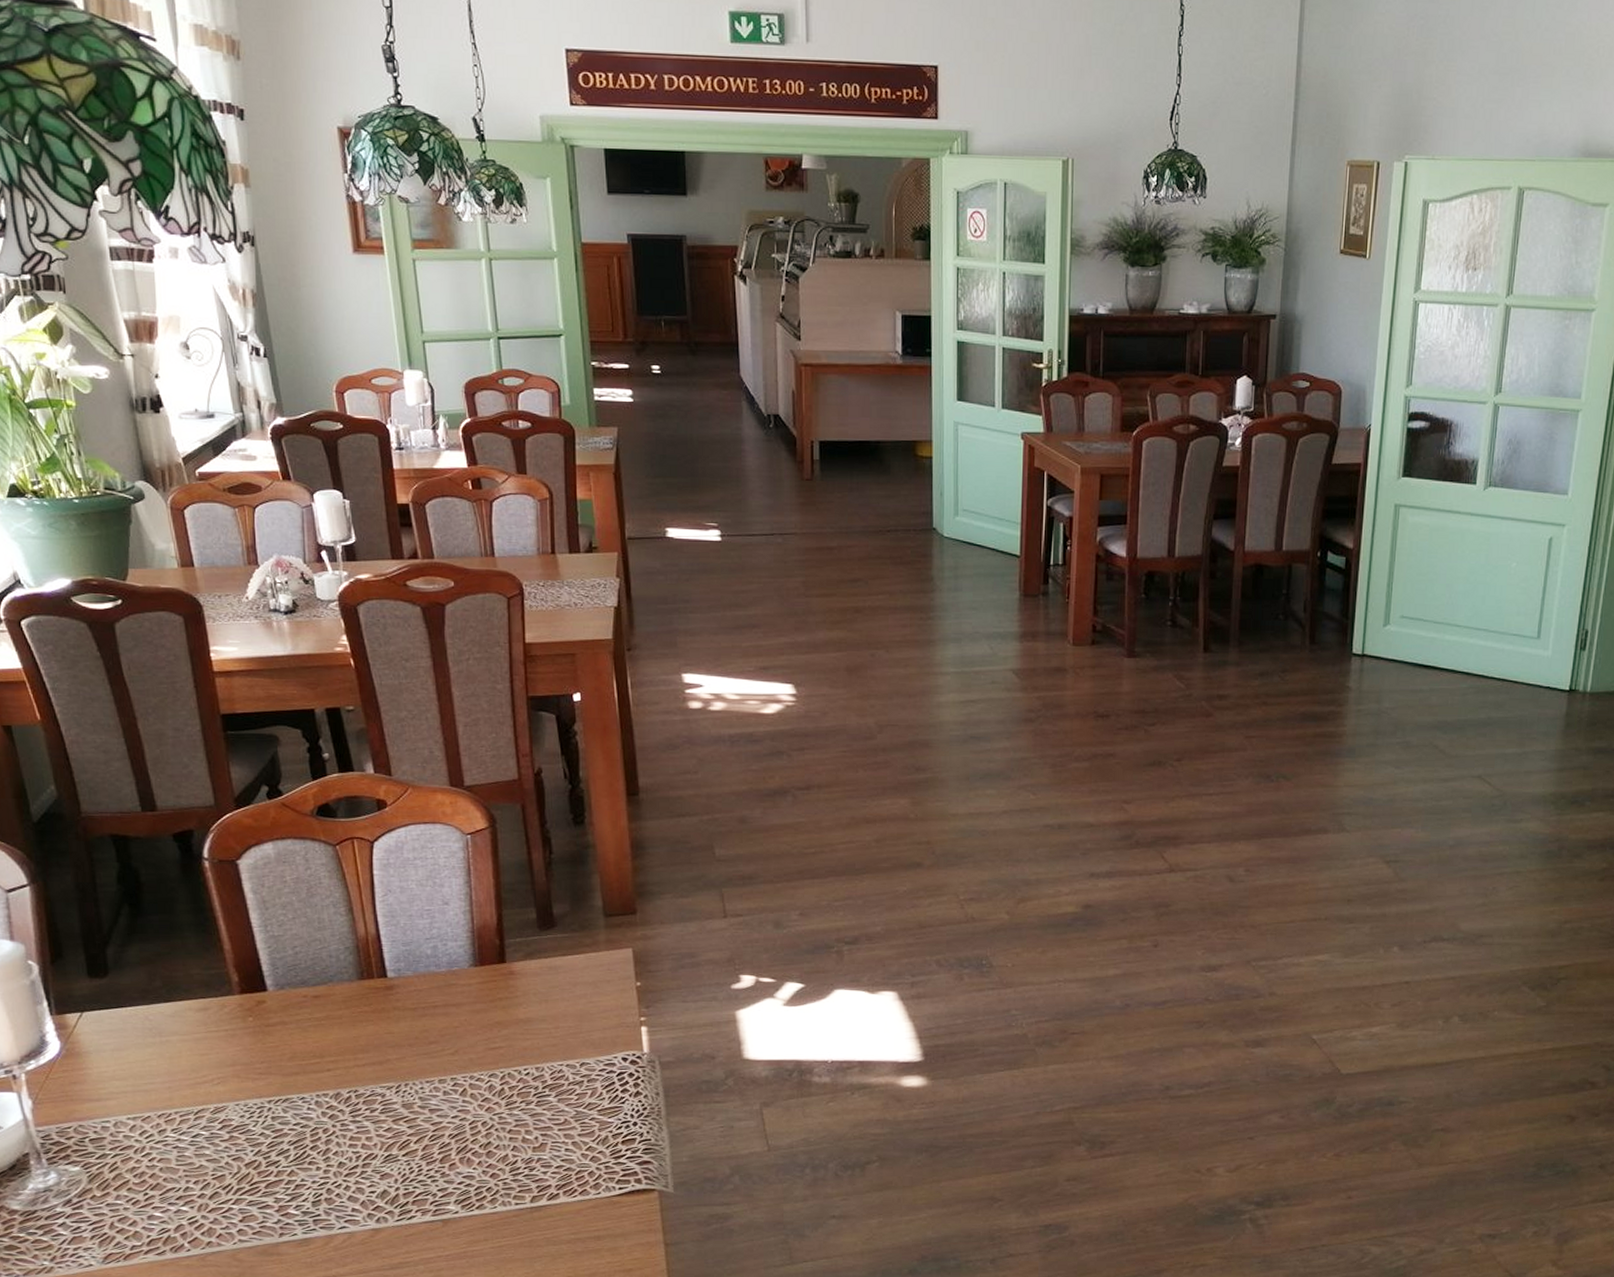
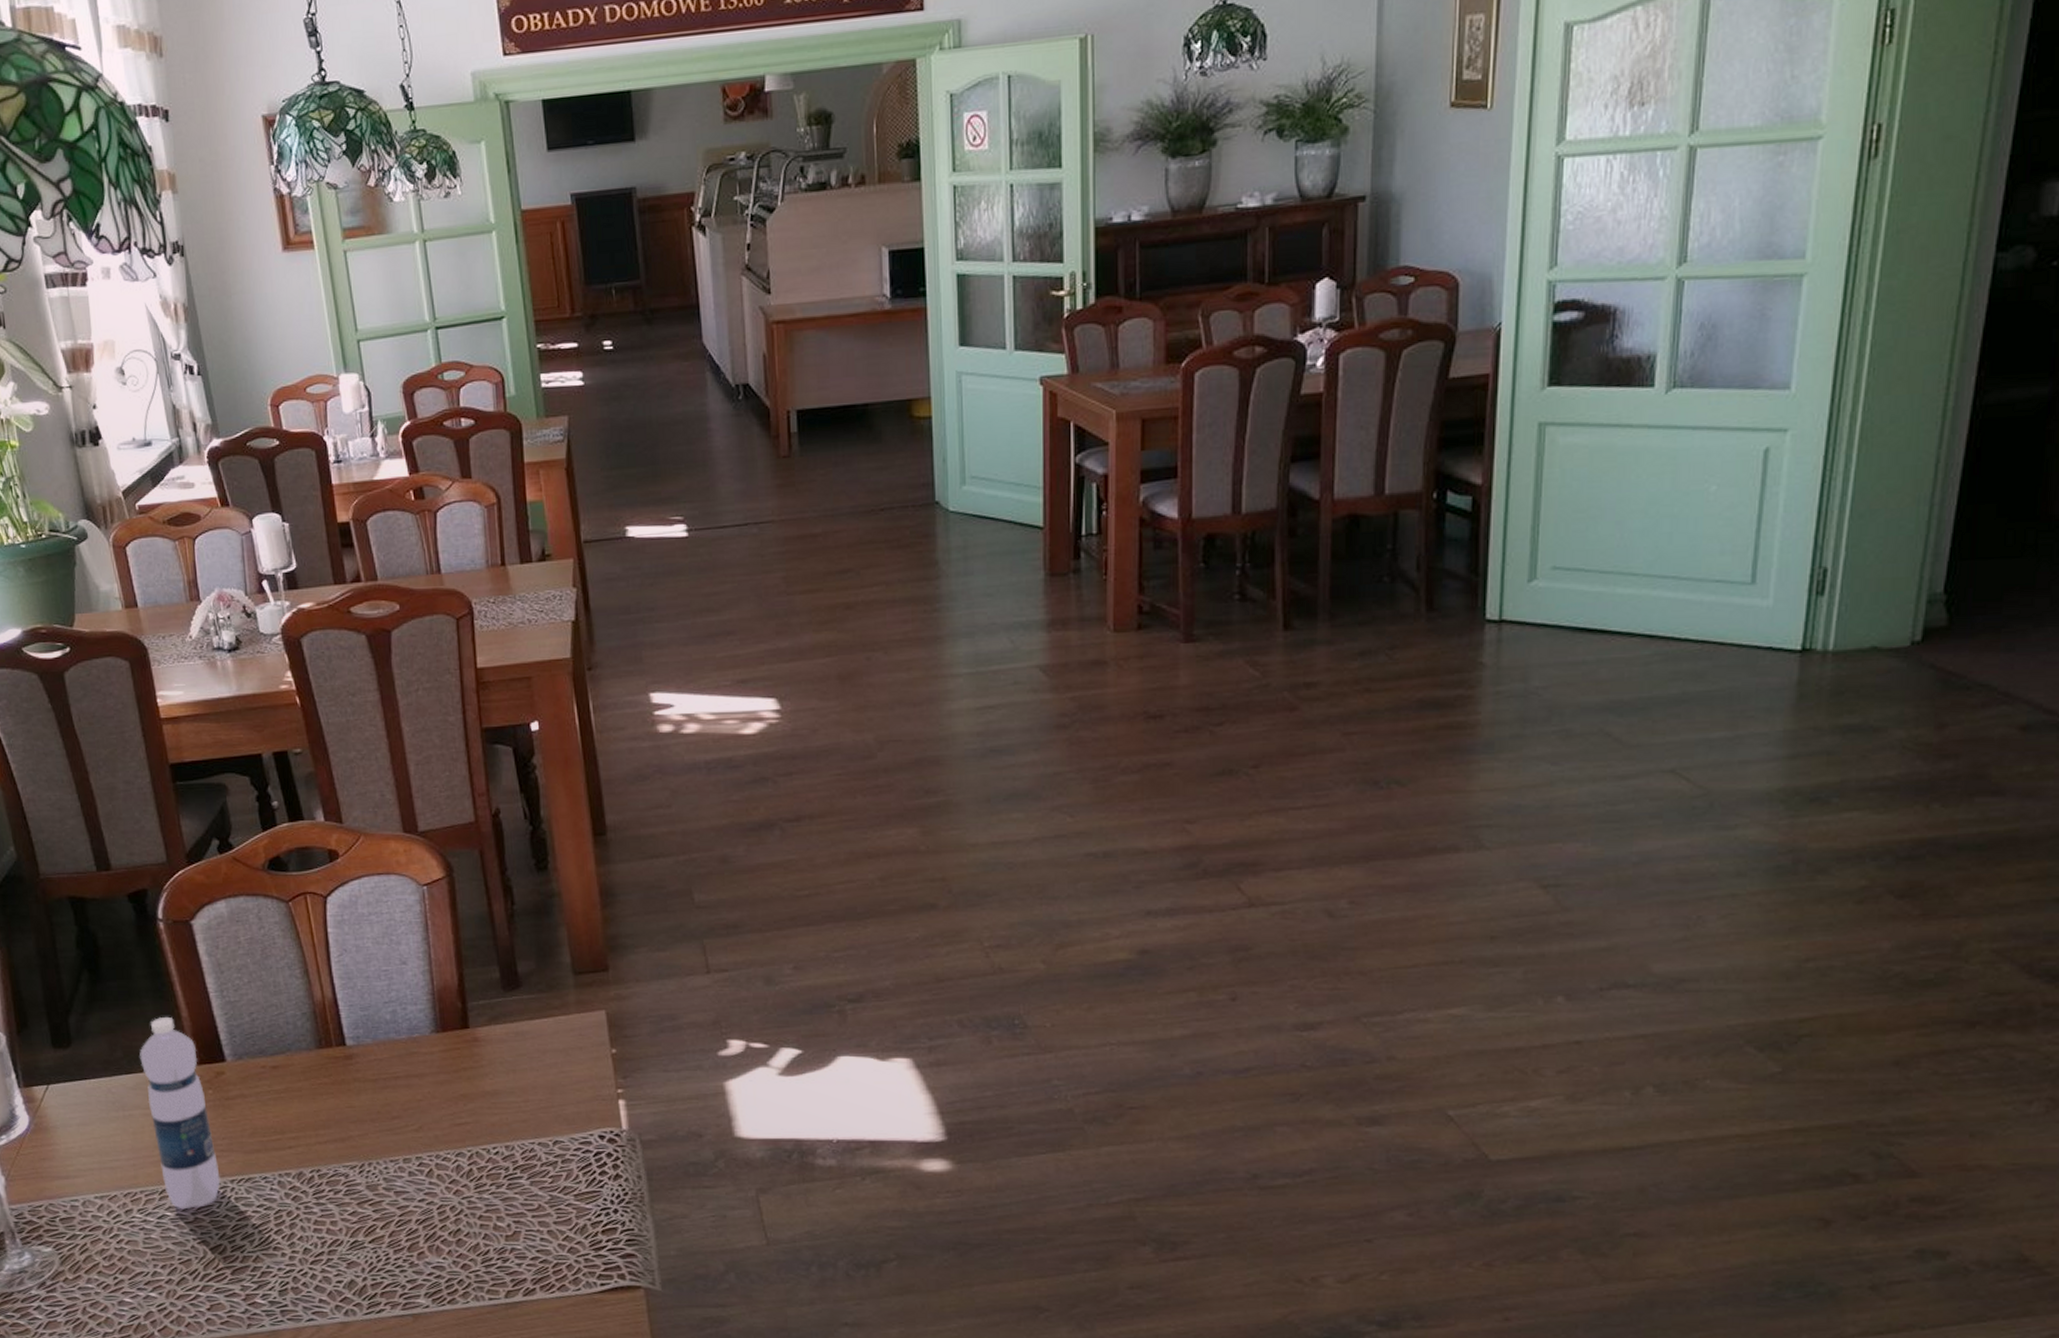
water bottle: none [179,949,258,1129] -> present [139,1016,221,1210]

